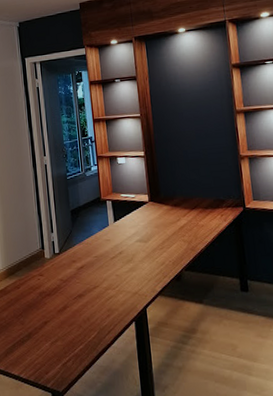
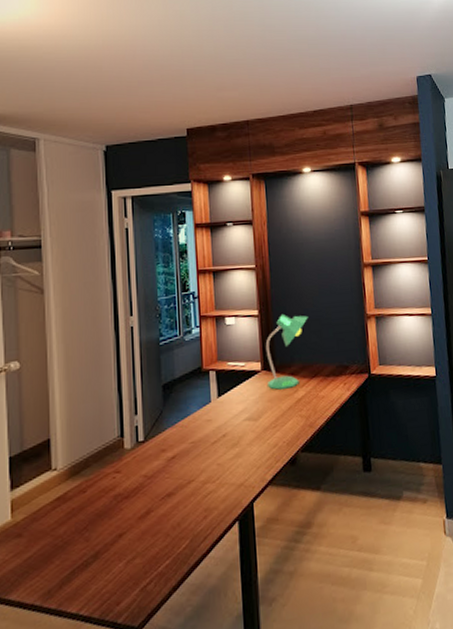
desk lamp: none [151,154,187,218] -> present [265,313,308,390]

